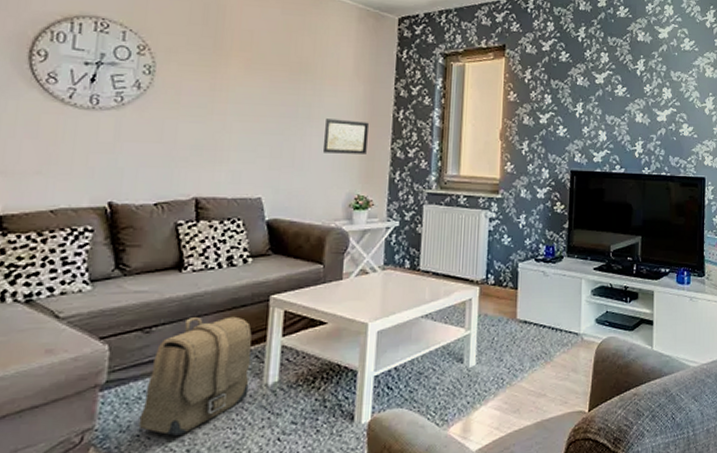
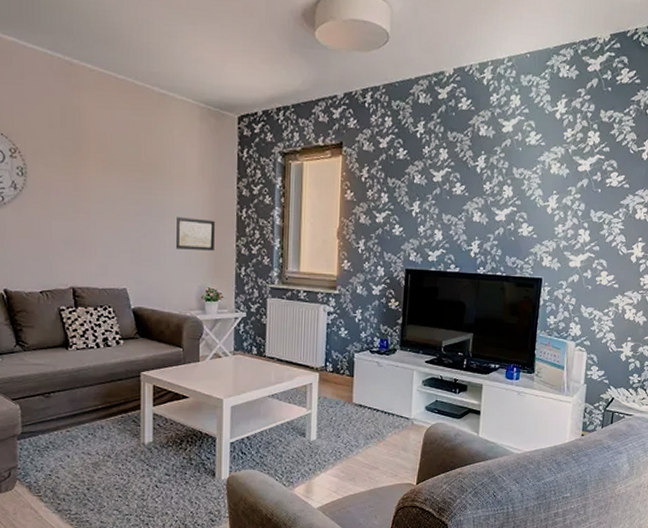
backpack: present [138,316,252,436] -> none [49,387,130,477]

